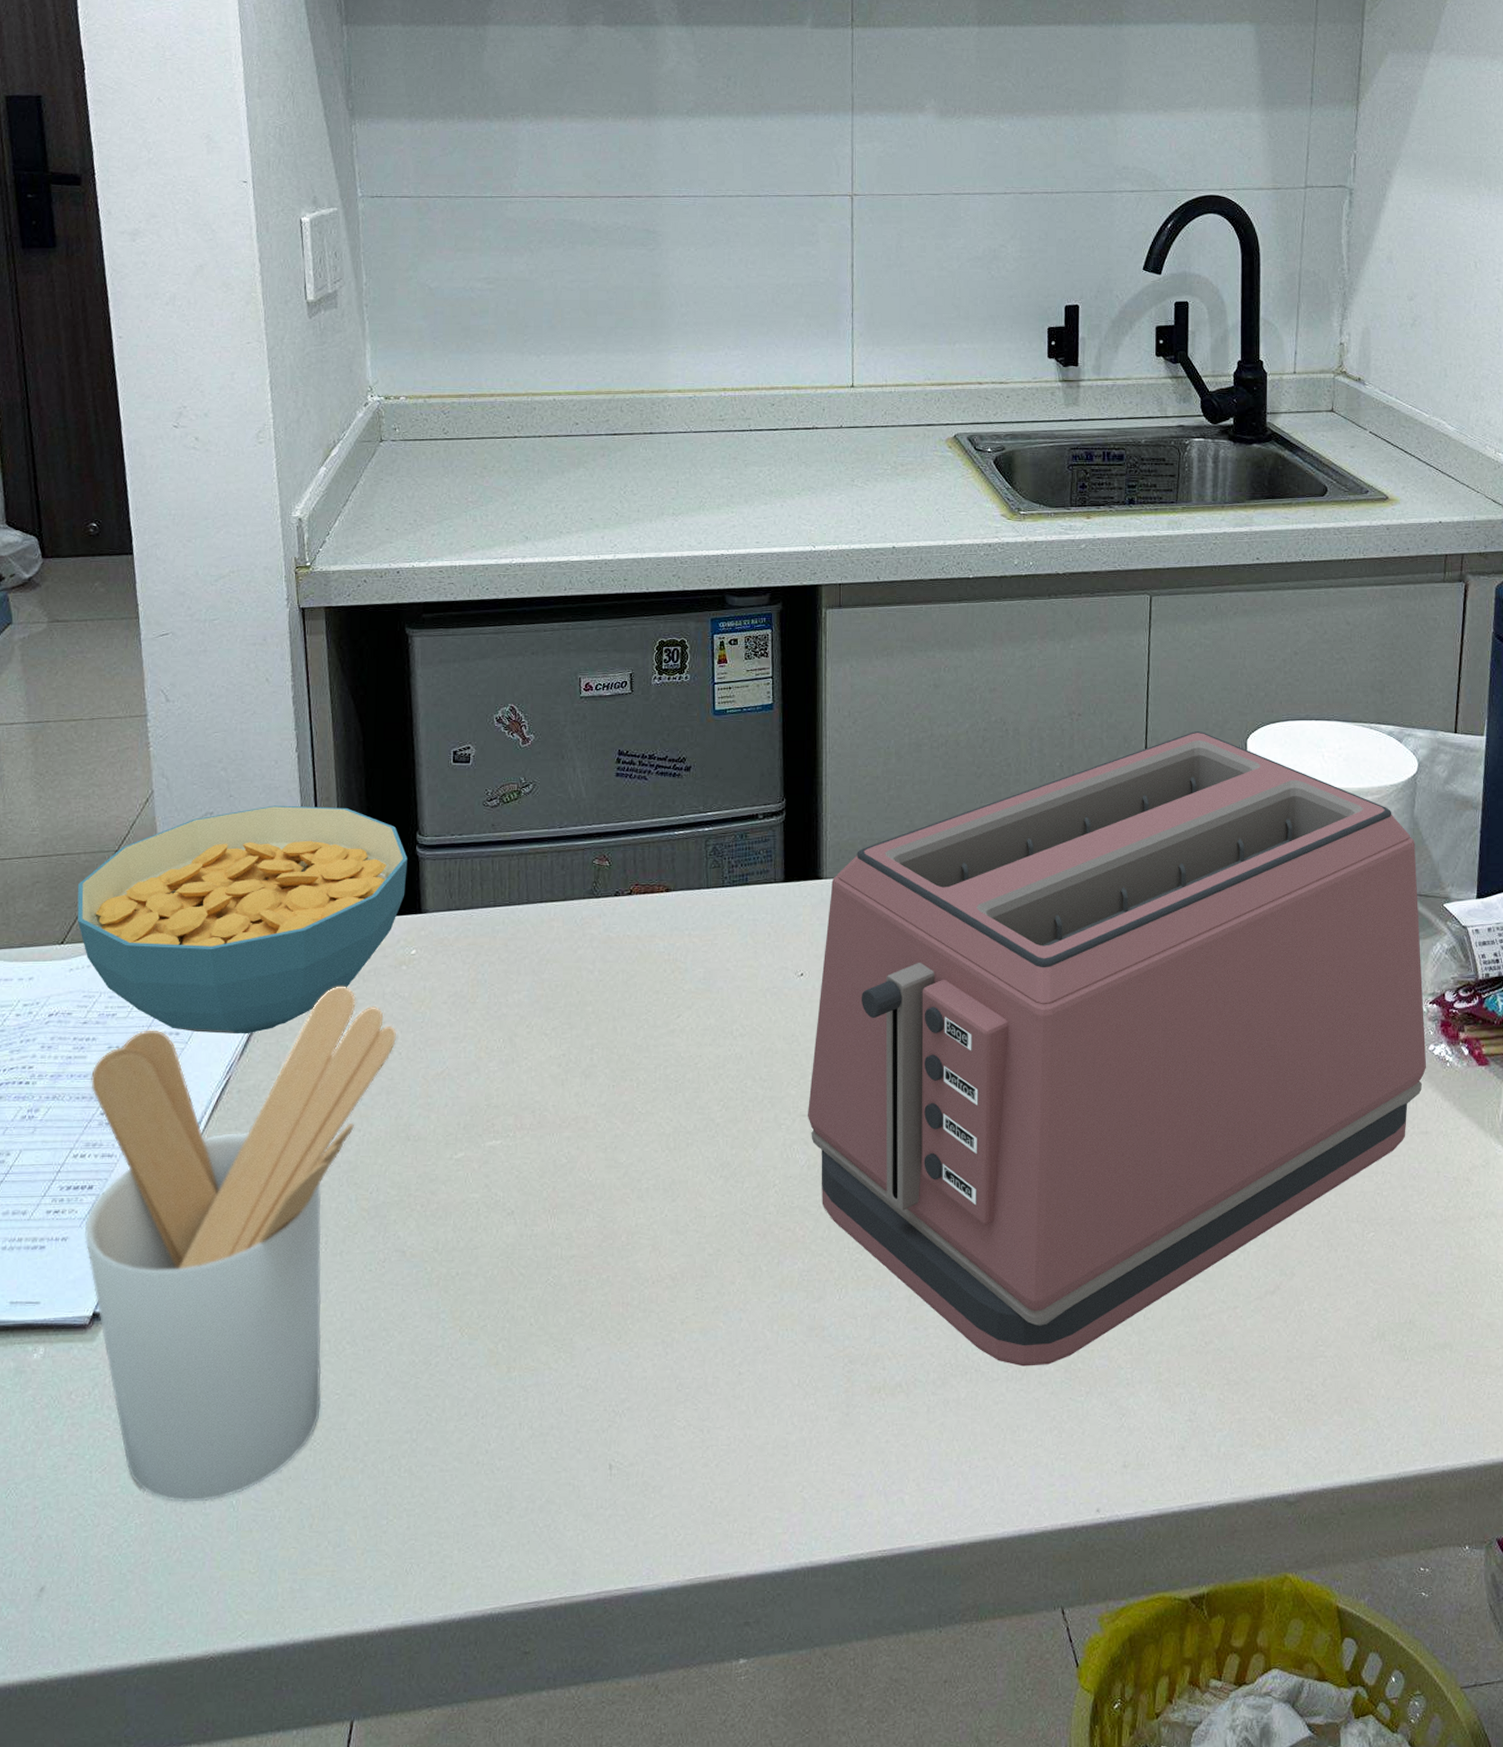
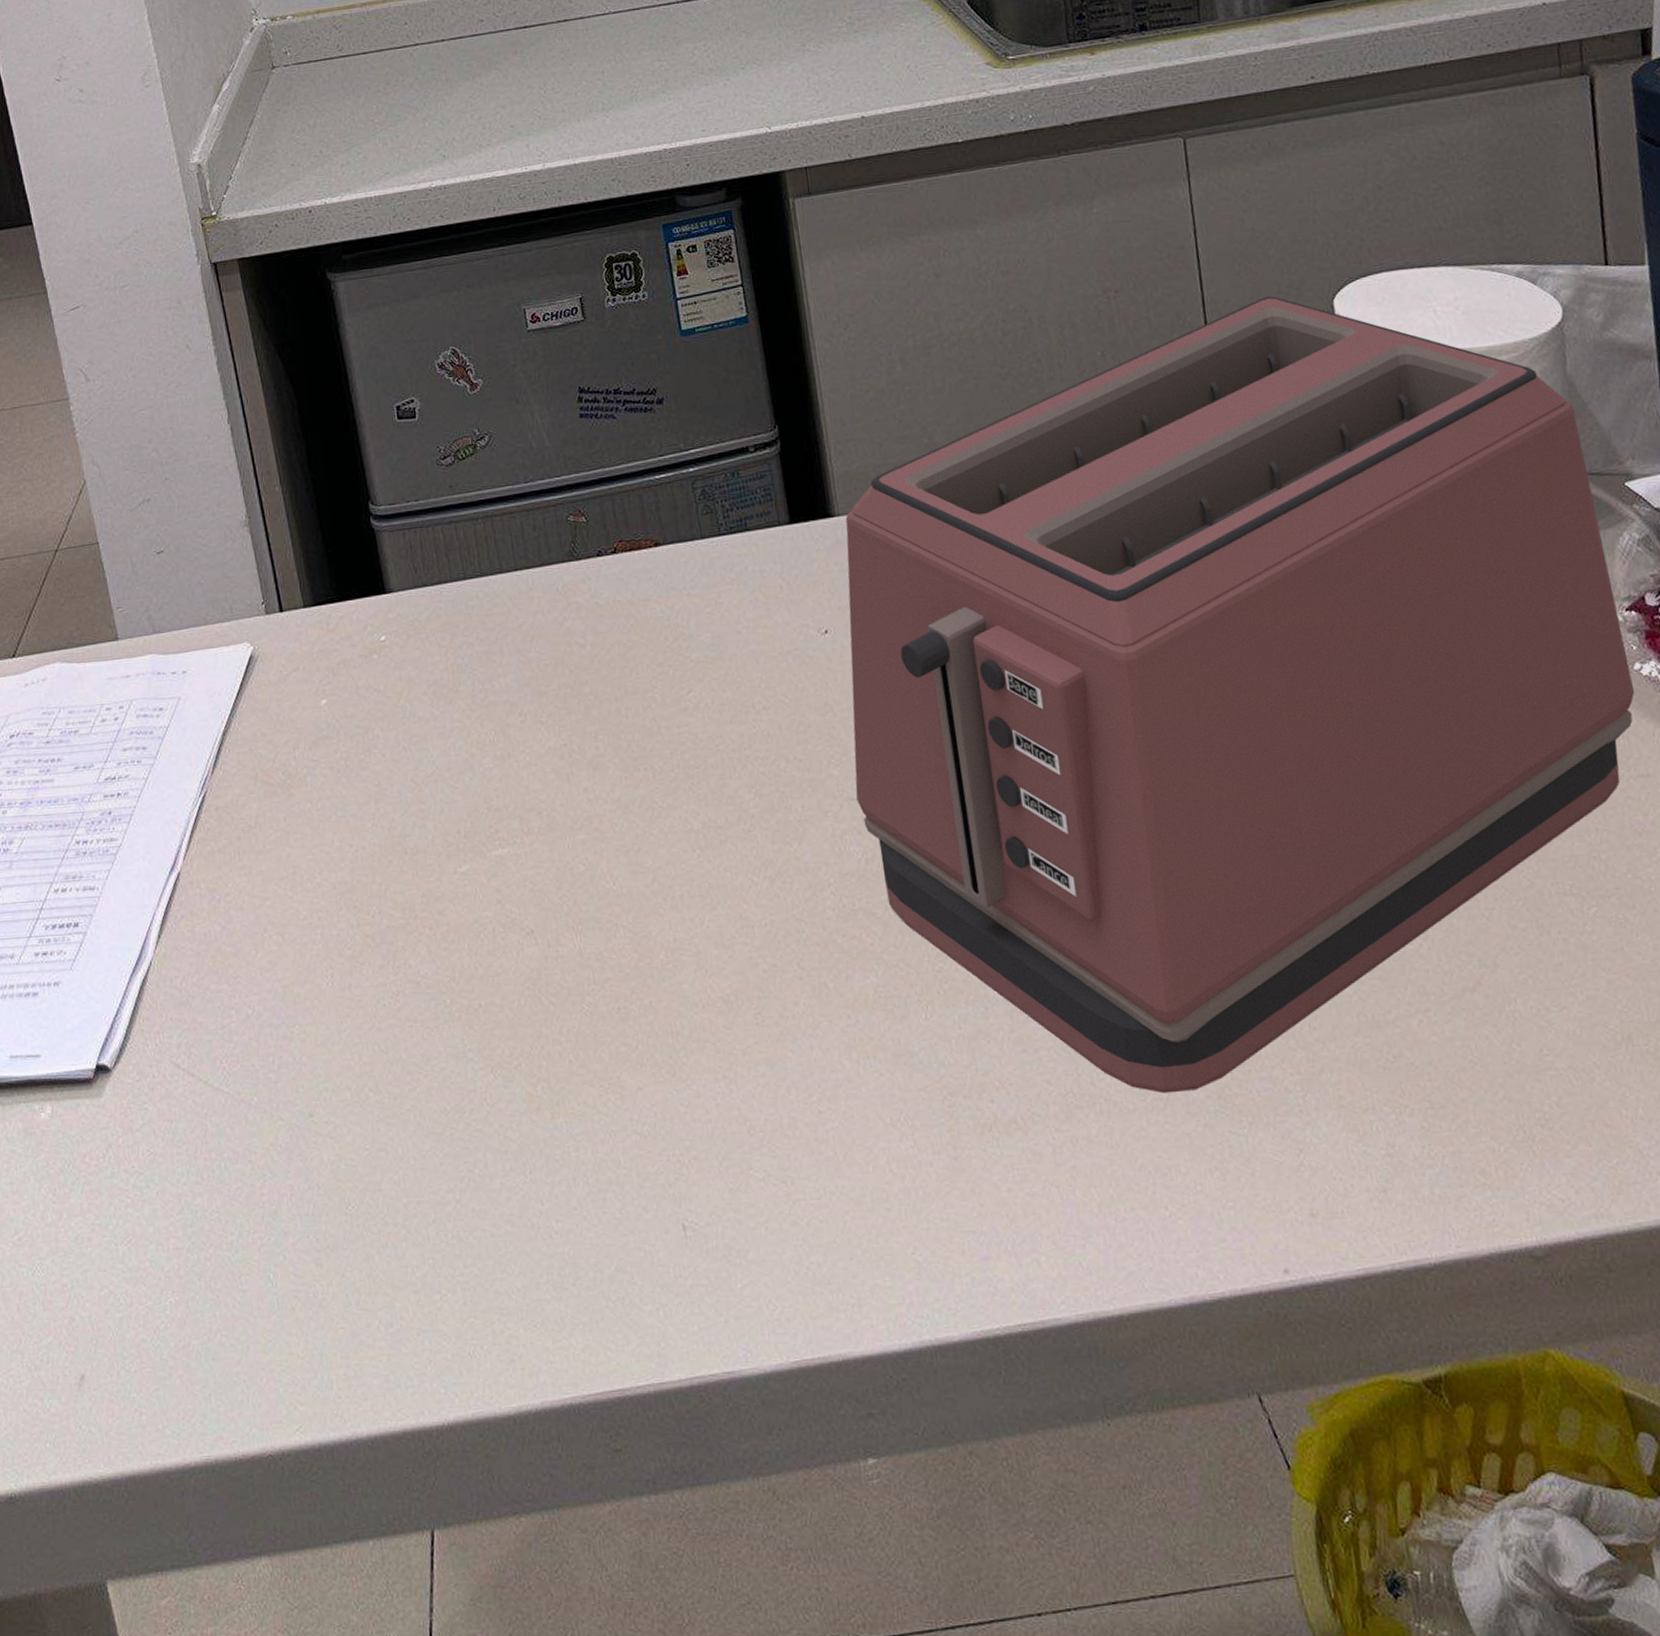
cereal bowl: present [77,805,408,1035] -> none [22,480,366,746]
utensil holder: present [85,986,396,1503] -> none [61,682,378,1278]

